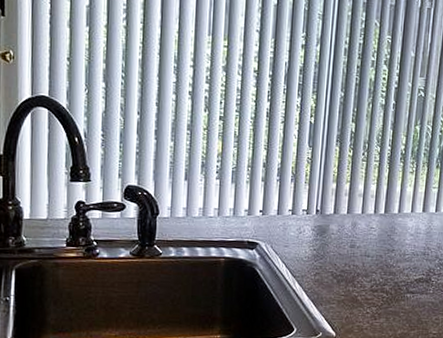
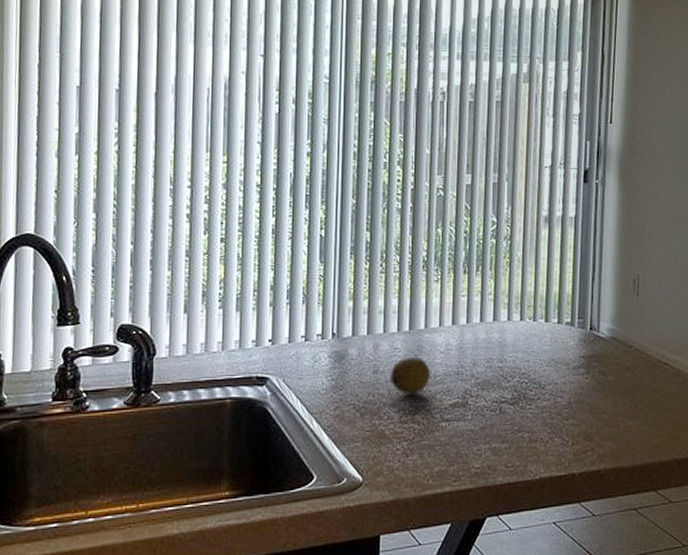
fruit: none [365,236,401,268] -> present [391,357,431,395]

